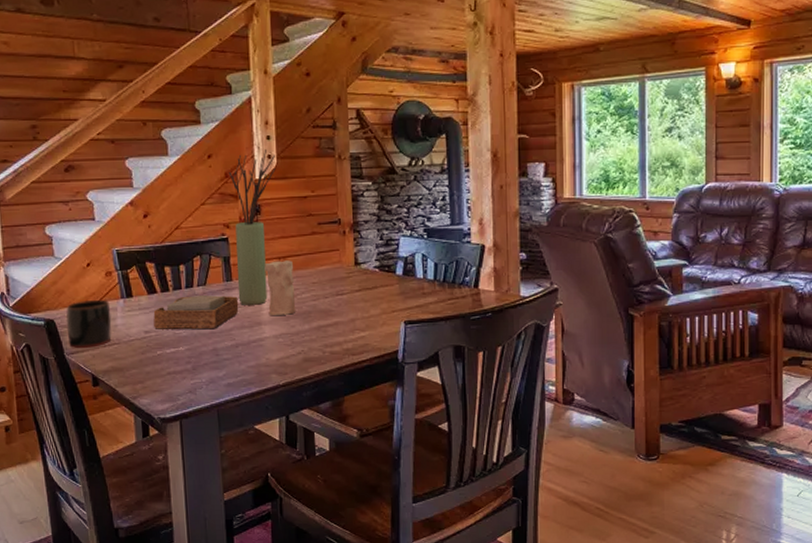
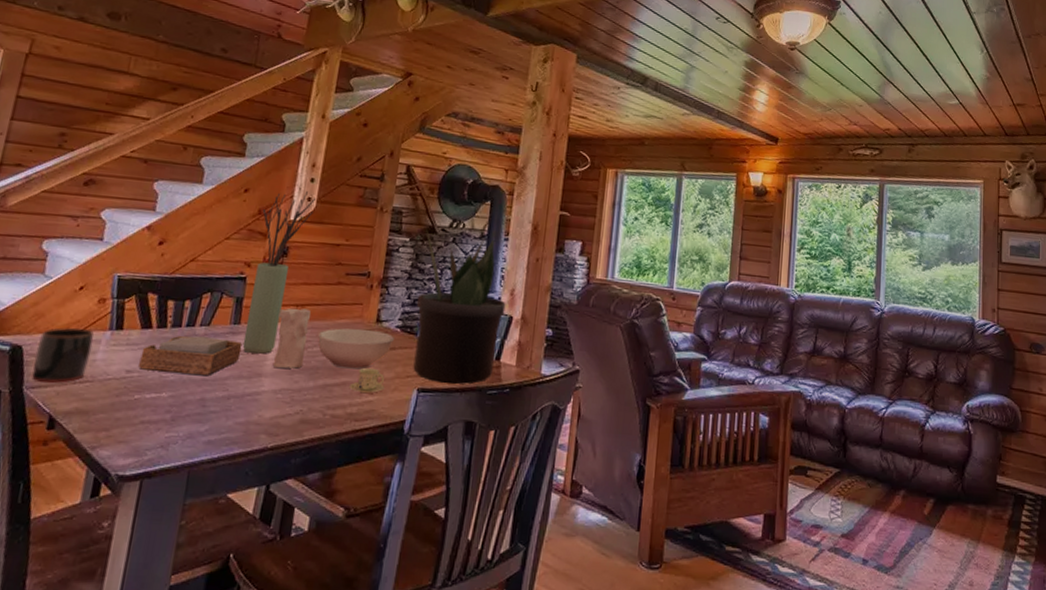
bowl: none [303,272,374,310] -> present [317,328,394,369]
cup and saucer: none [341,307,373,331] -> present [349,367,385,394]
planter: none [386,171,476,313] -> present [413,229,506,384]

